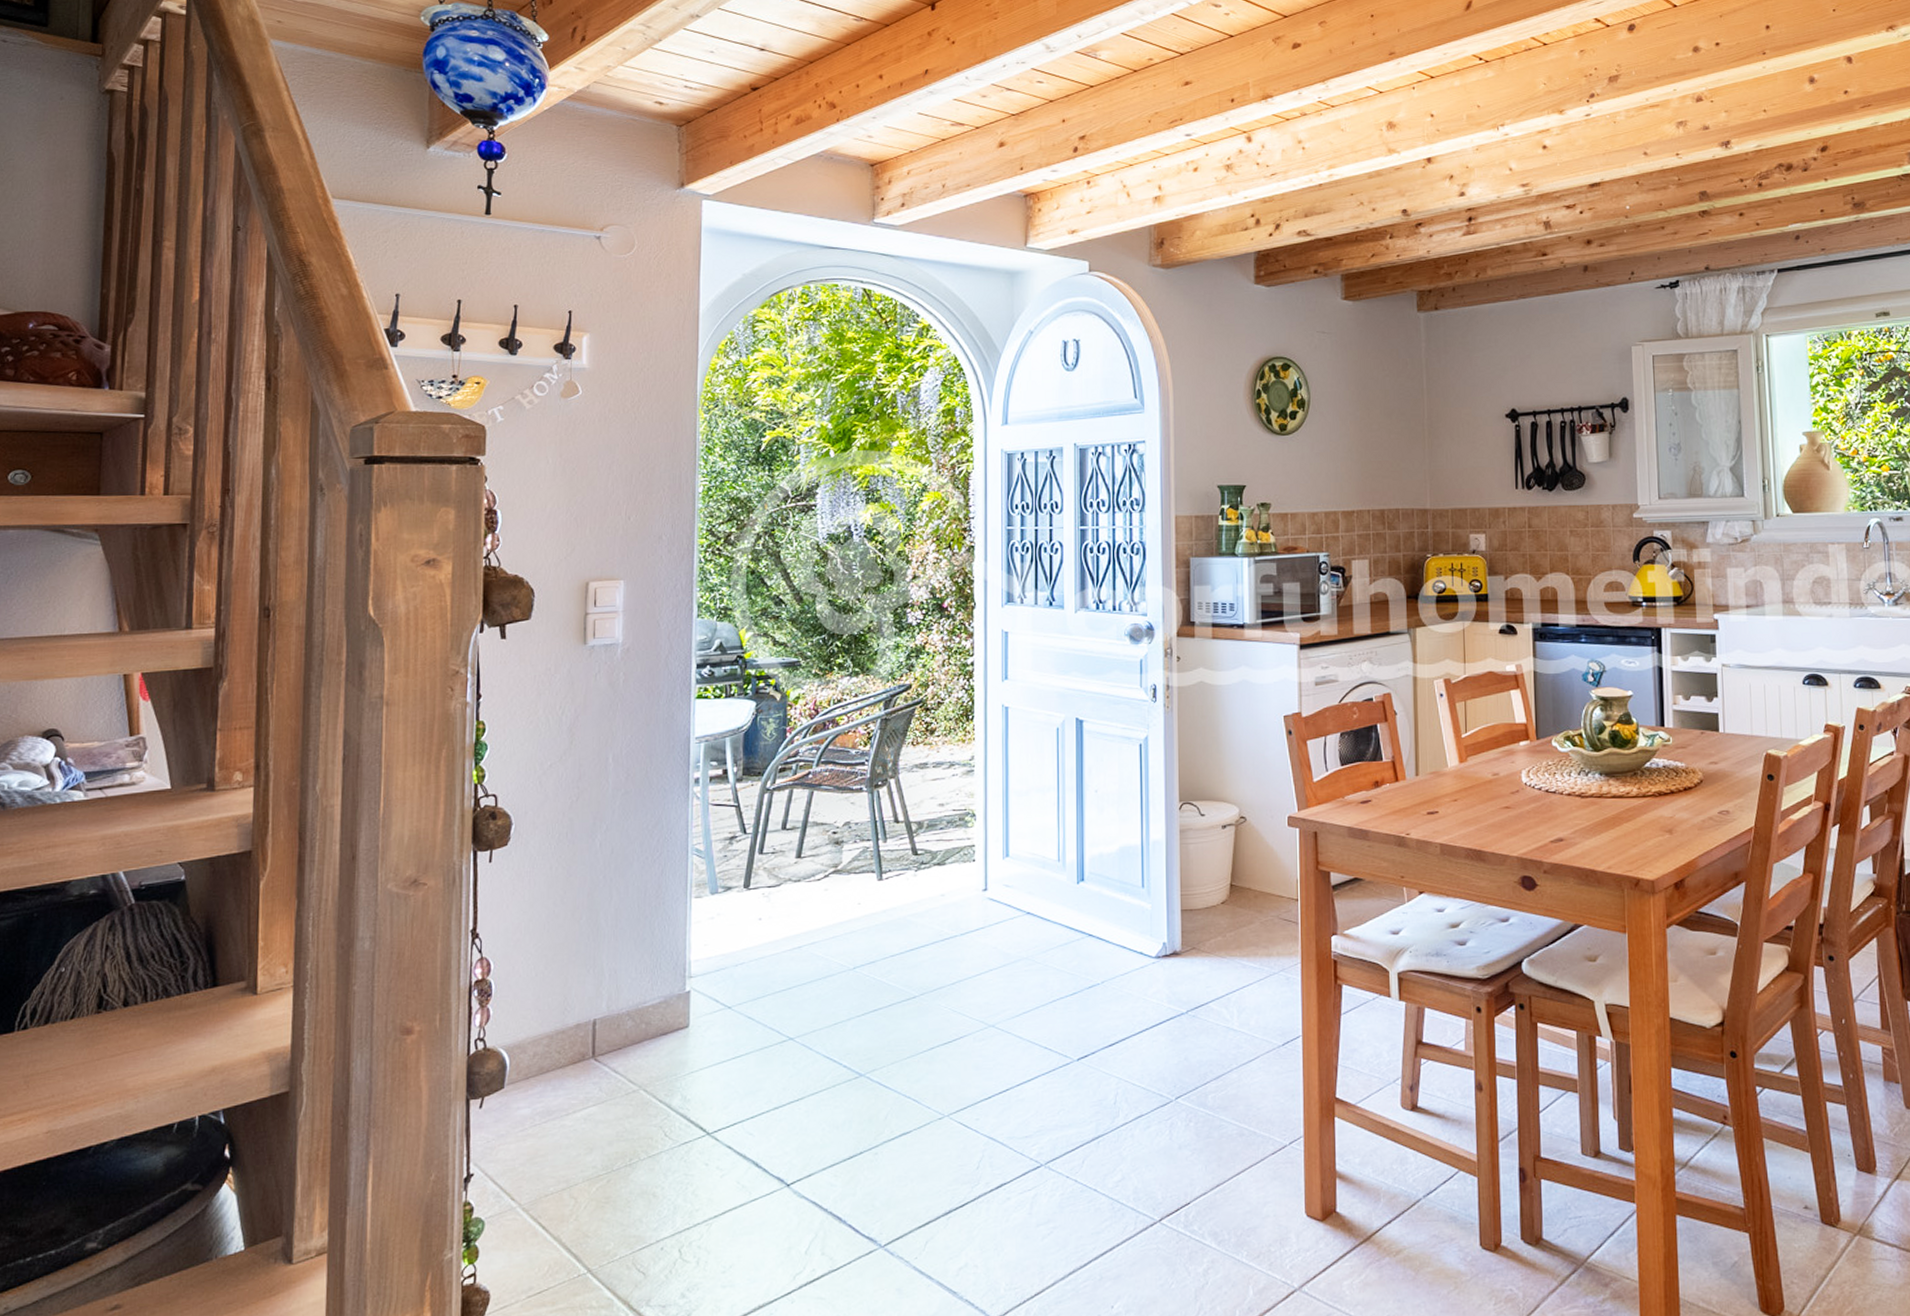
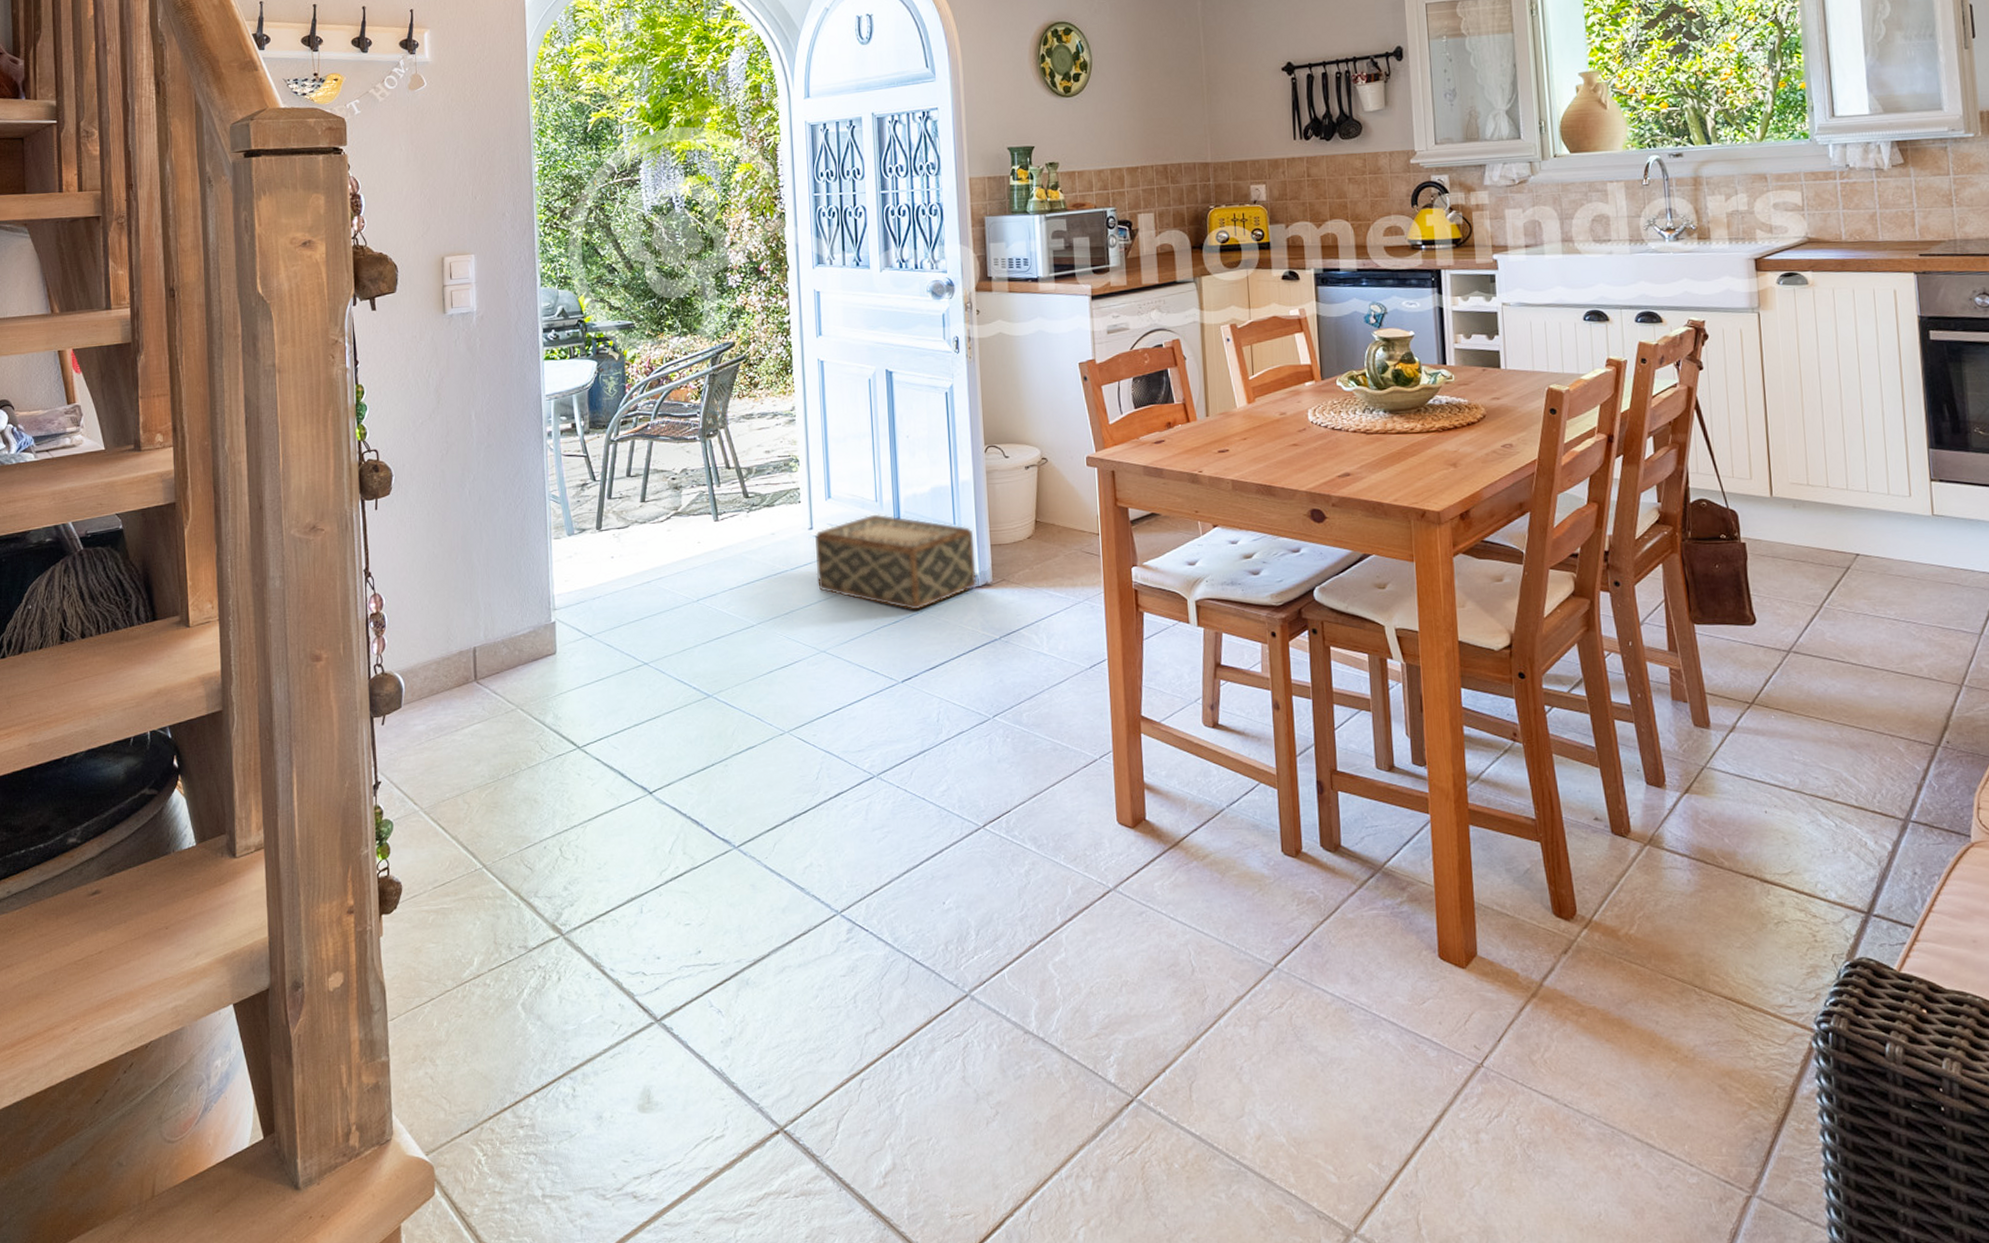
woven basket: none [988,874,1166,981] -> present [814,514,978,610]

